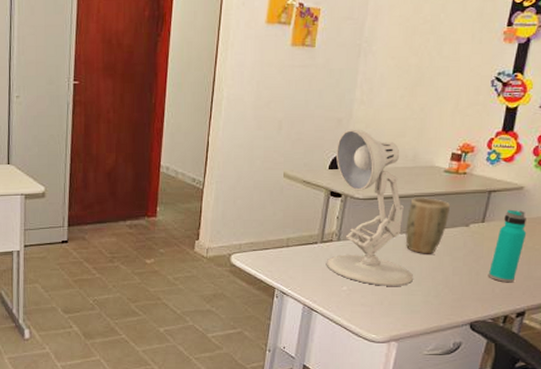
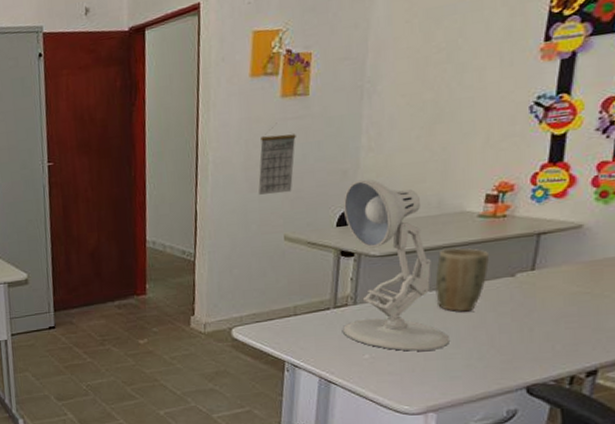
calendar: none [265,68,301,134] -> present [258,122,296,195]
water bottle: present [488,209,527,283] -> none [544,252,592,338]

